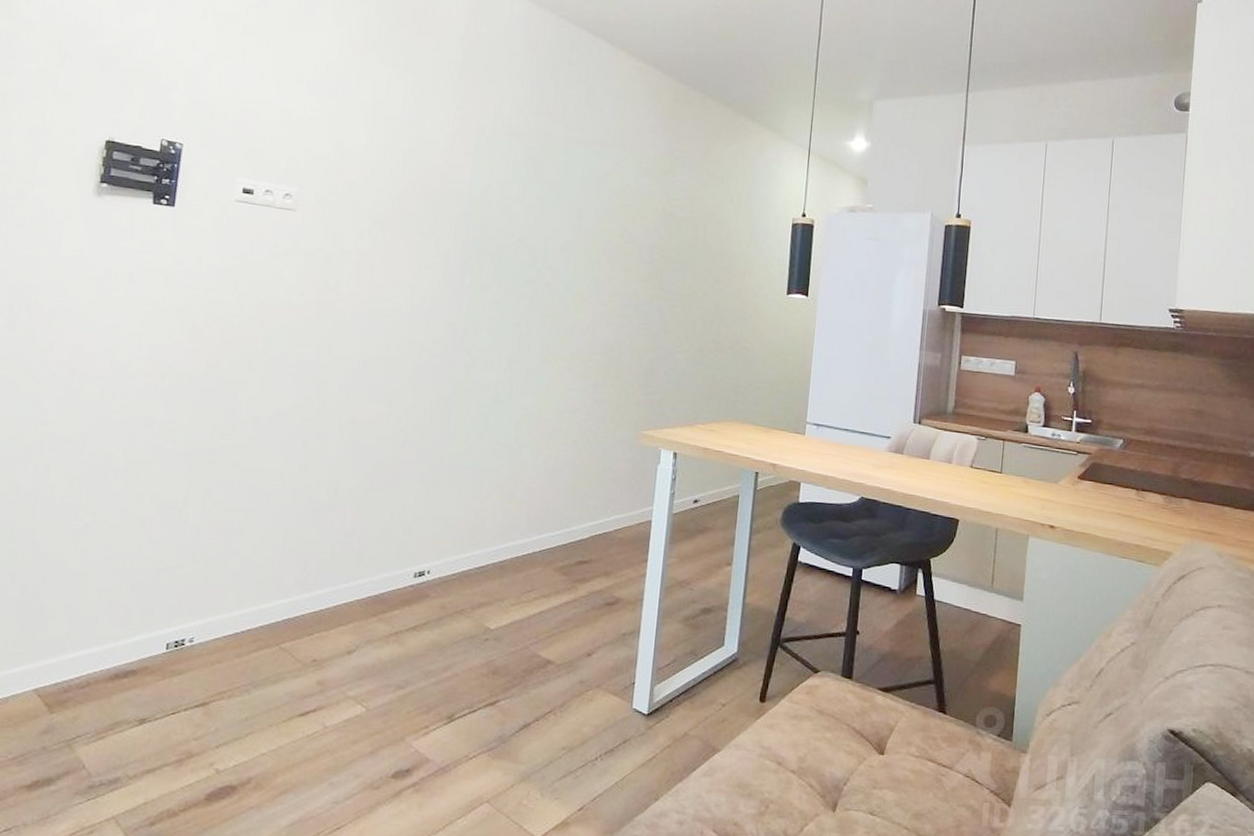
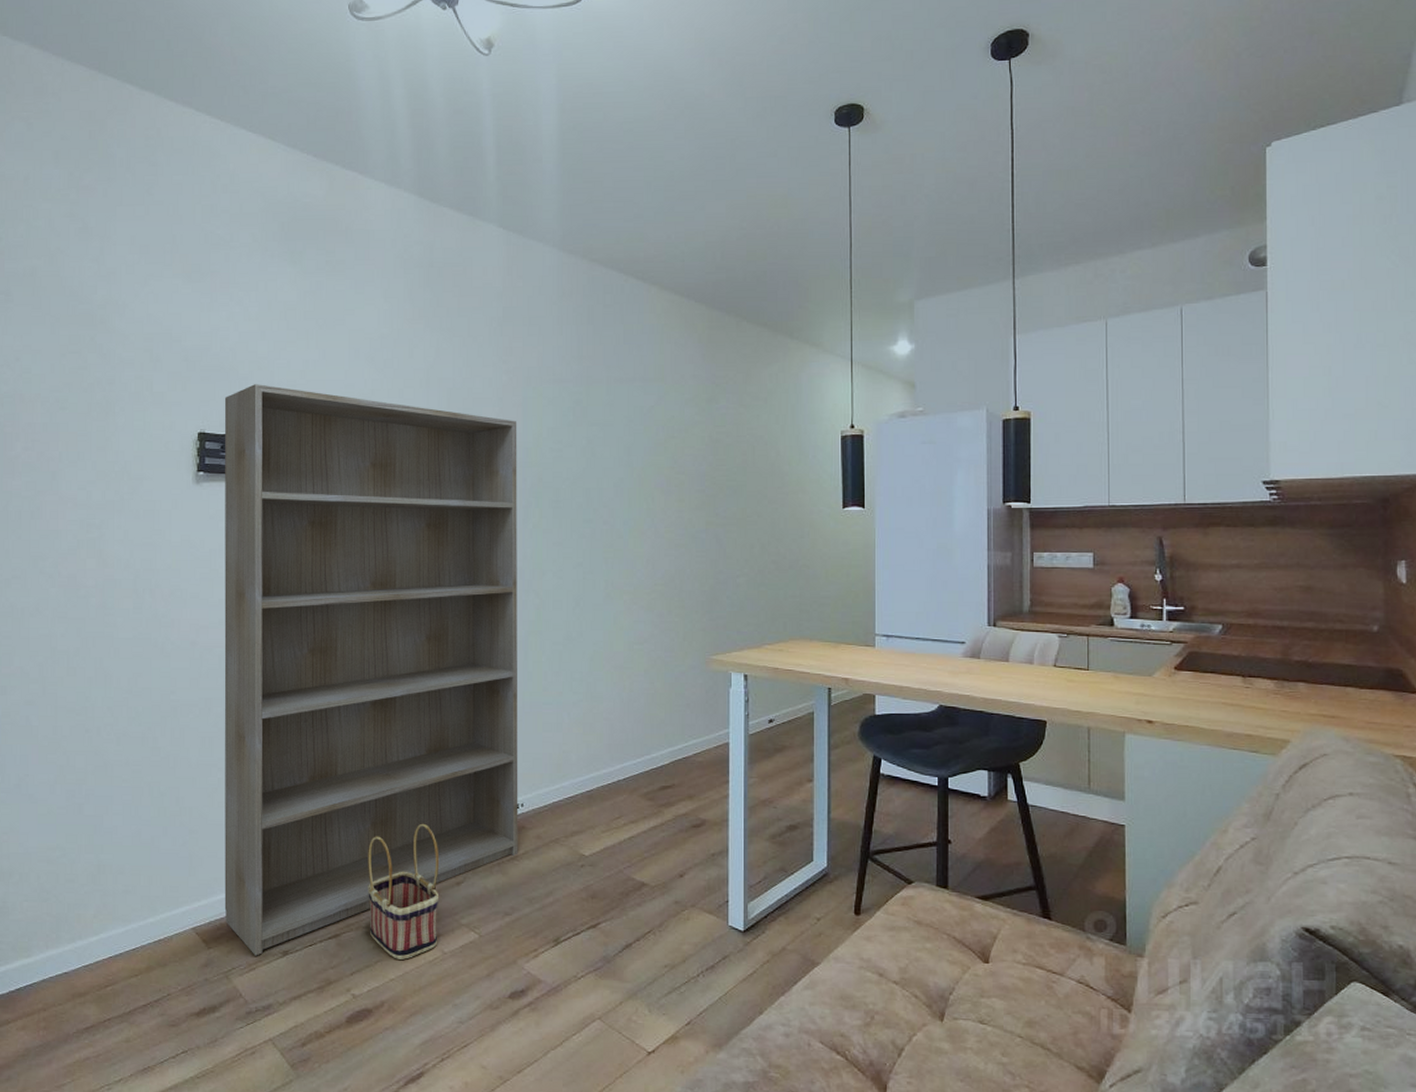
bookshelf: none [75,96,466,724] -> present [224,384,518,956]
basket: none [243,585,332,733] -> present [368,823,440,960]

